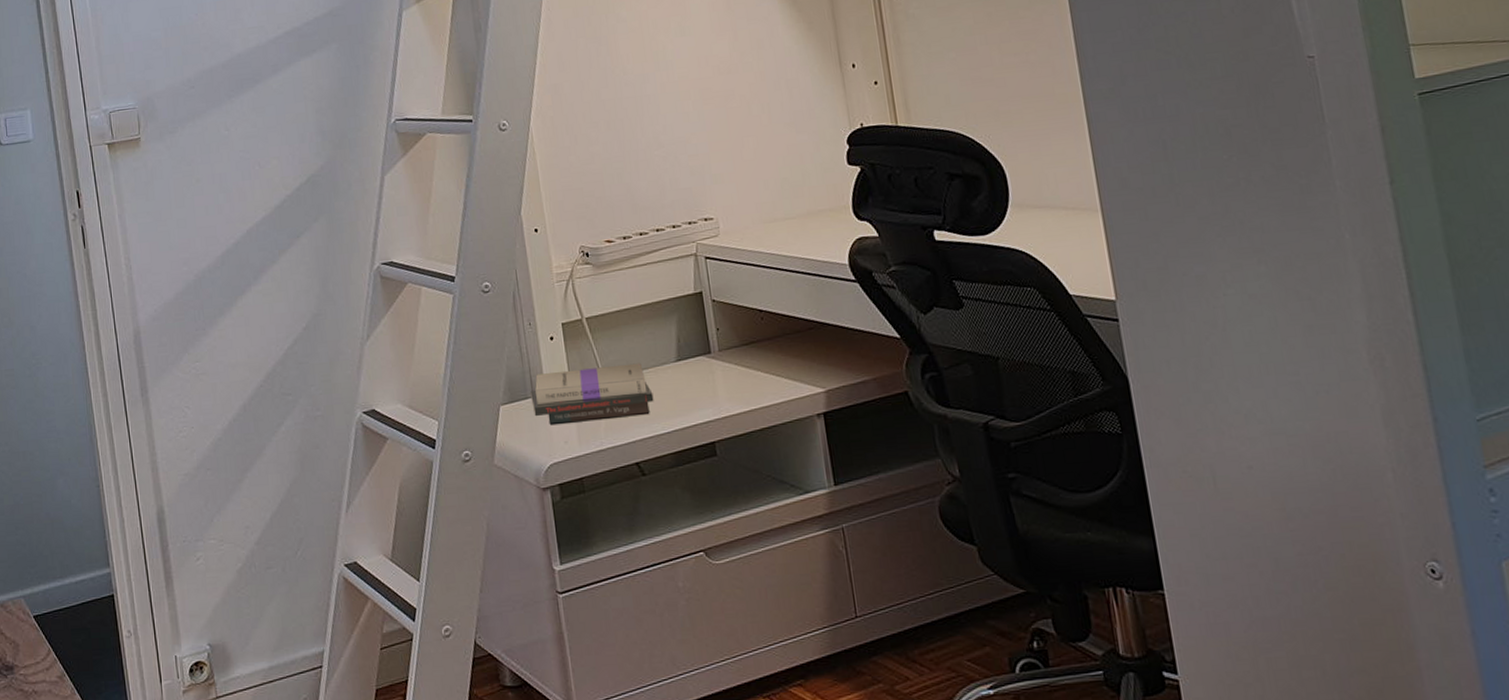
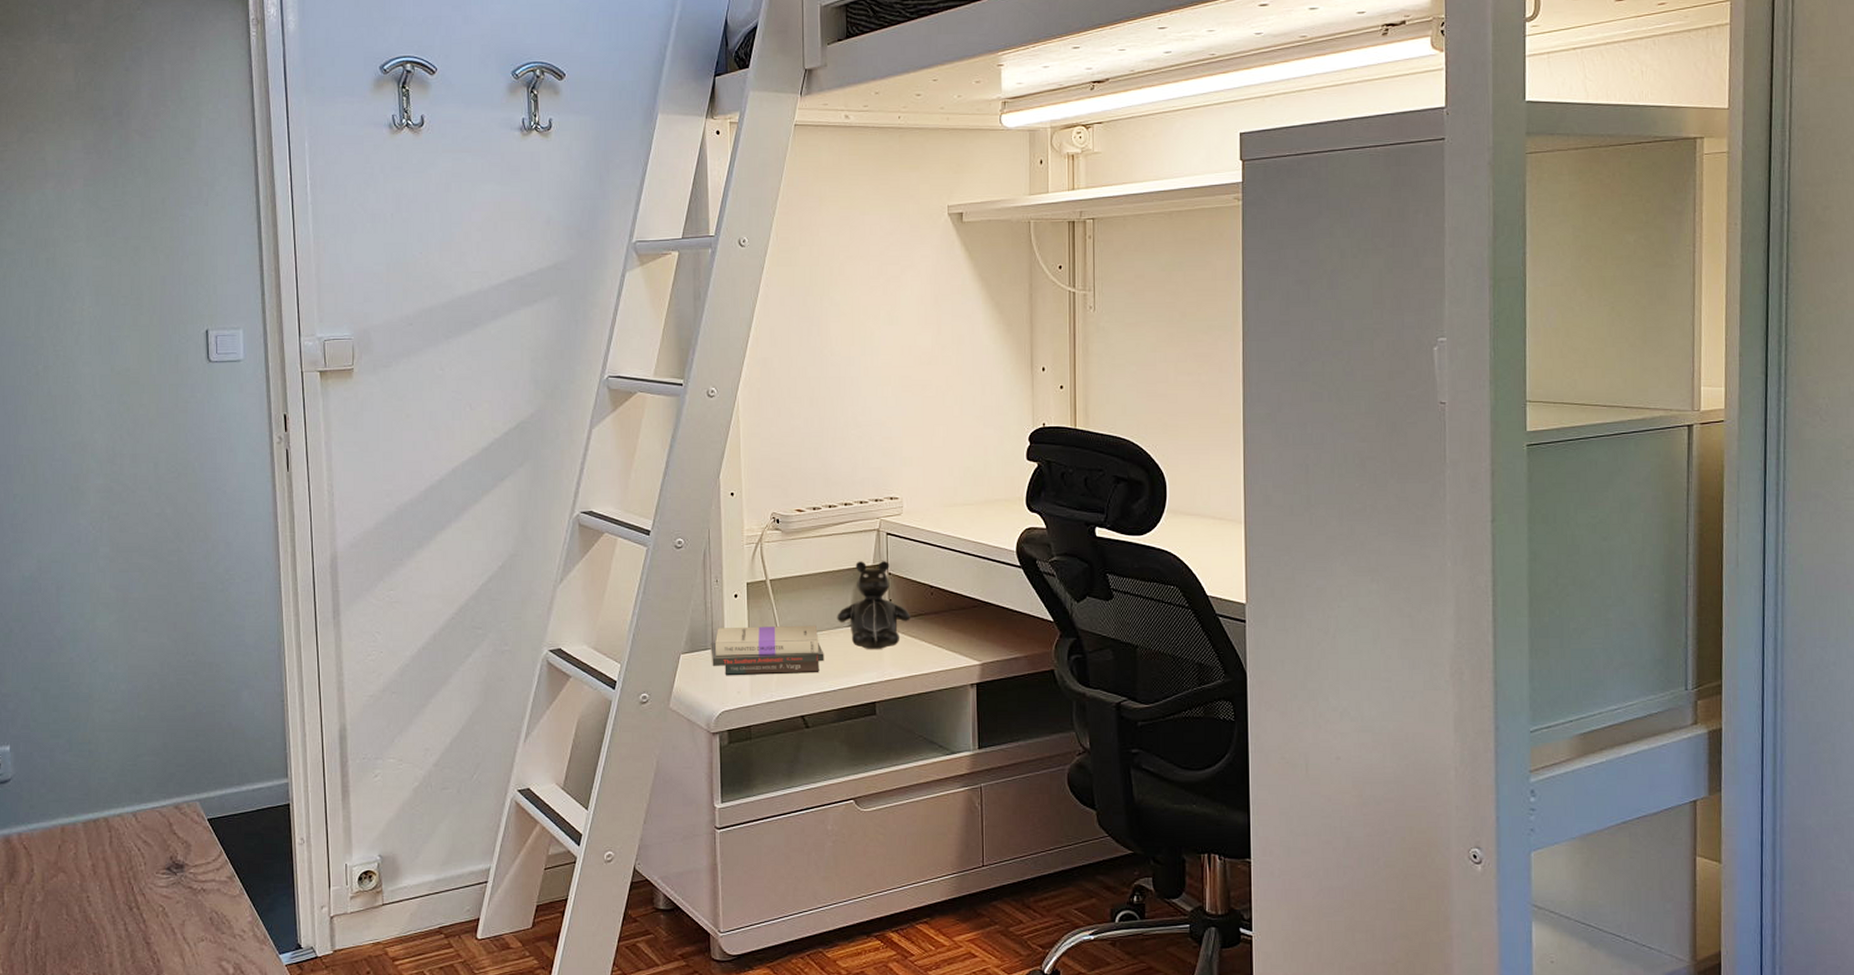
stuffed animal: none [661,287,742,385] -> present [837,561,910,649]

